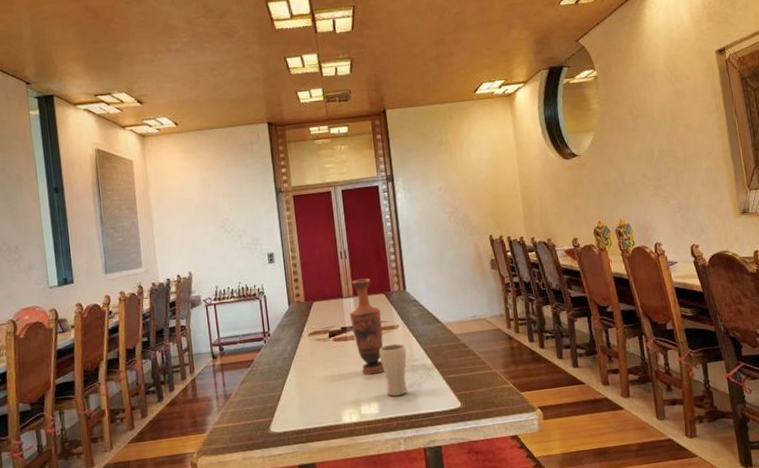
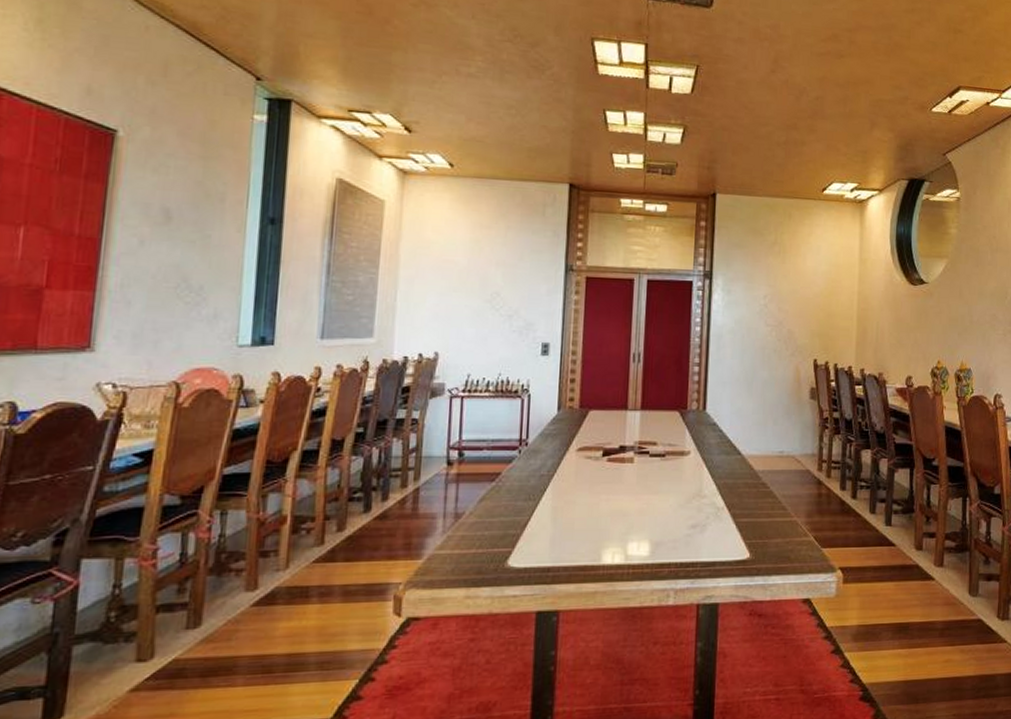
vase: present [349,278,384,375] -> none [632,390,672,508]
drinking glass: present [379,343,407,397] -> none [660,473,695,537]

